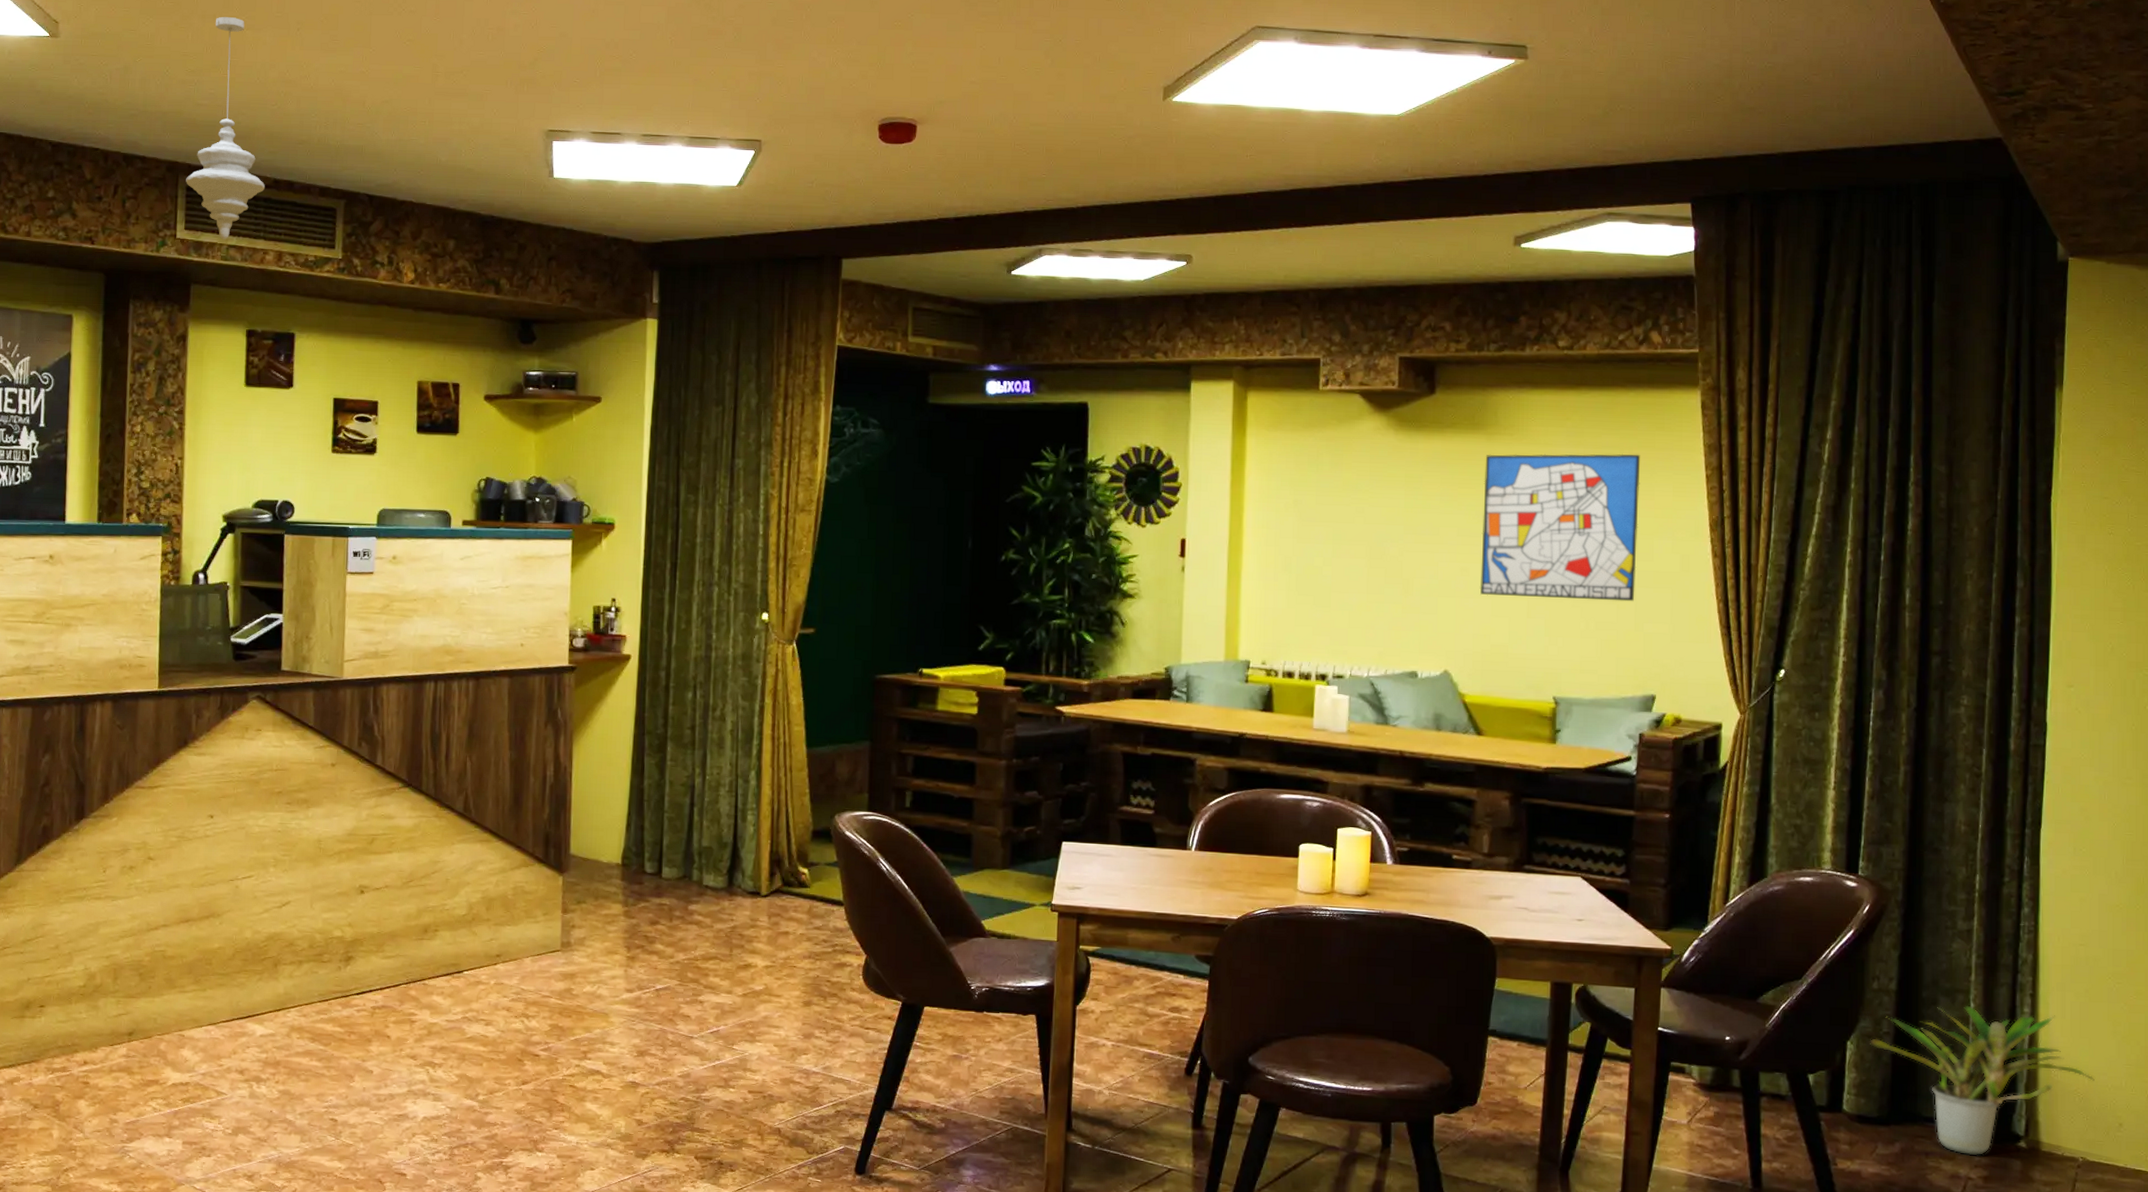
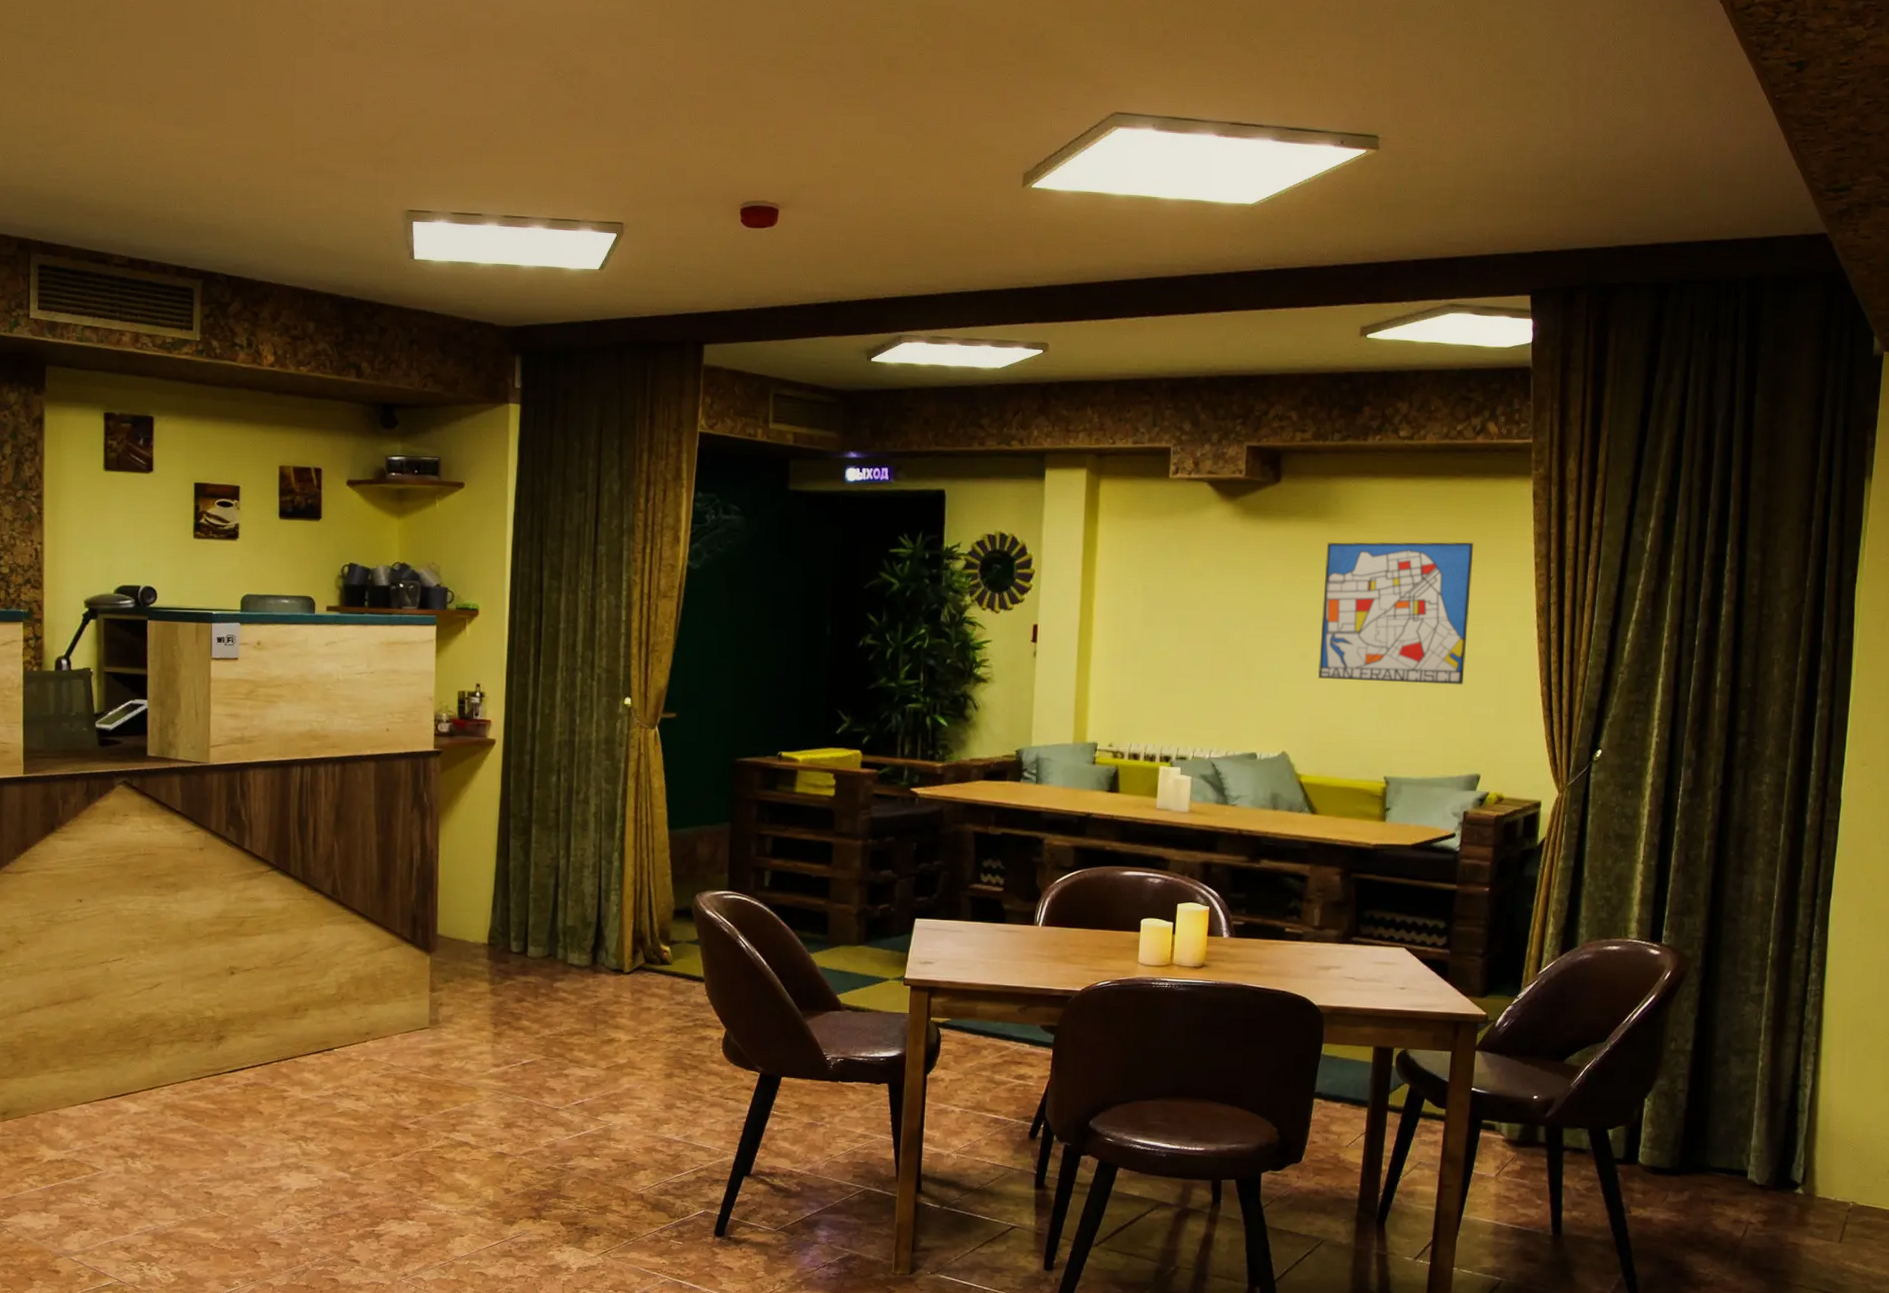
pendant light: present [186,16,266,240] -> none [38,87,120,321]
potted plant: present [1870,1005,2094,1156] -> none [1665,1064,1868,1202]

